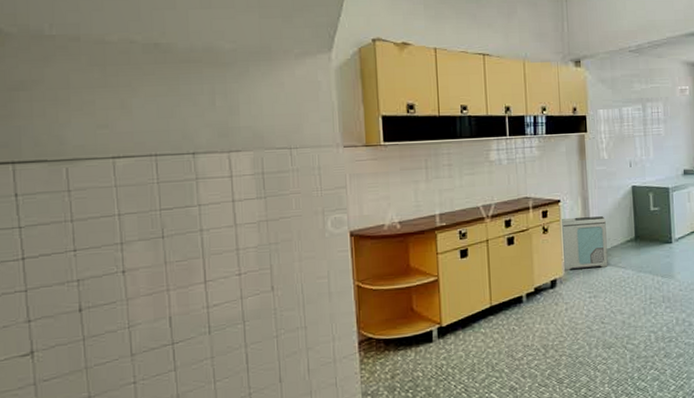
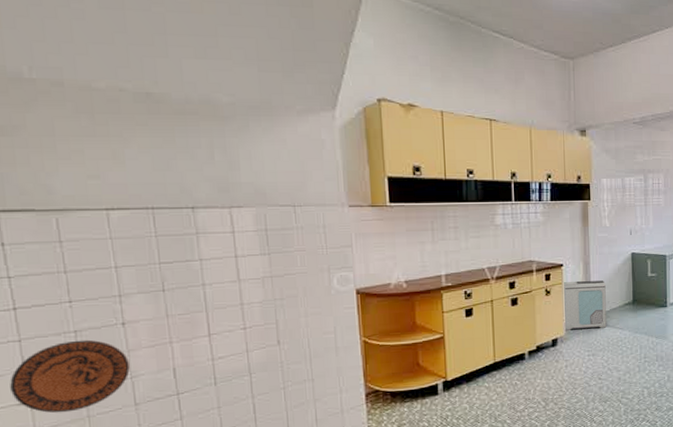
decorative plate: none [14,288,128,365] -> present [10,339,130,414]

